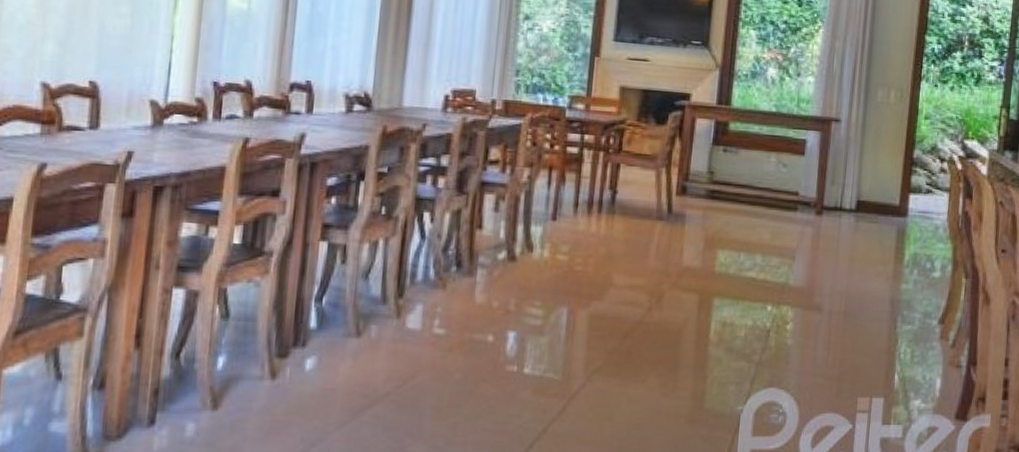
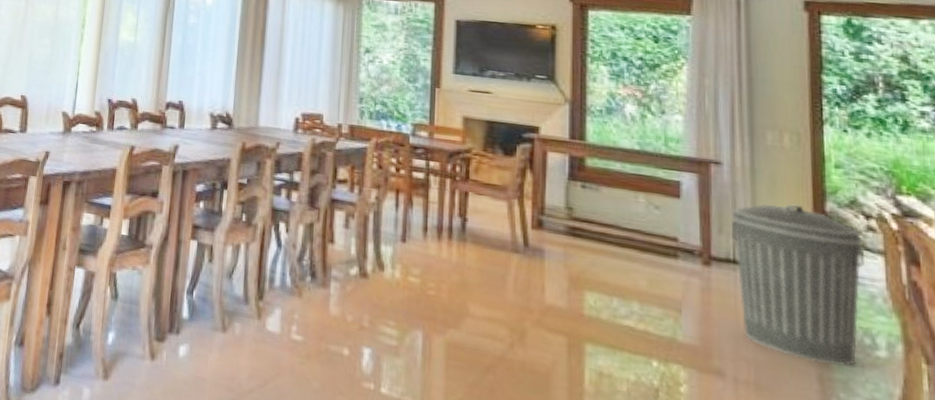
trash can: none [840,153,936,289] -> present [732,204,864,367]

